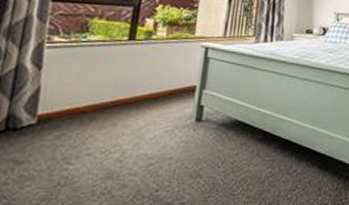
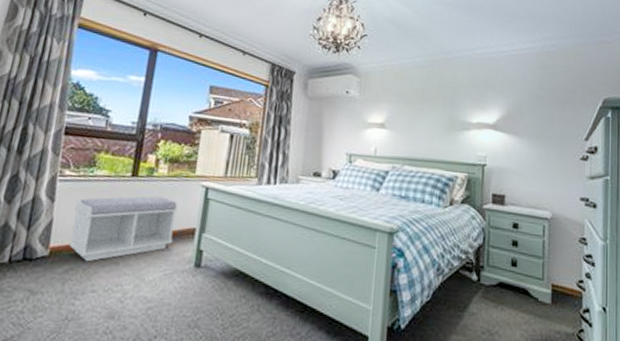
bench: none [59,58,179,126] -> present [68,196,179,262]

